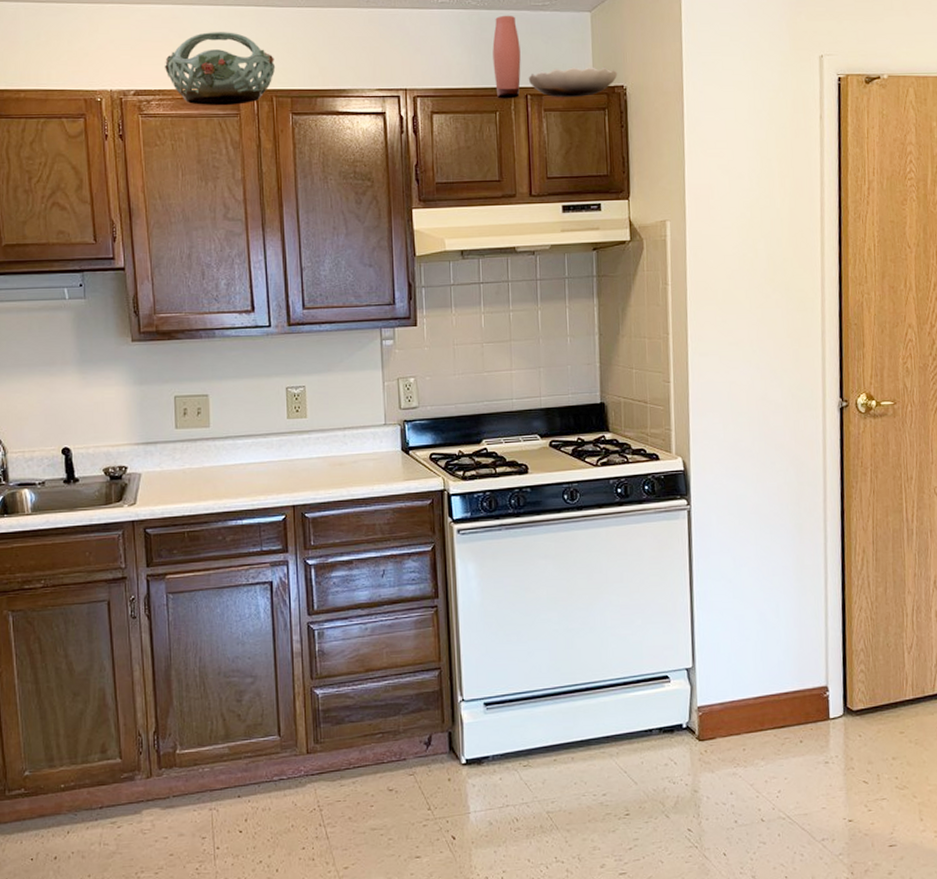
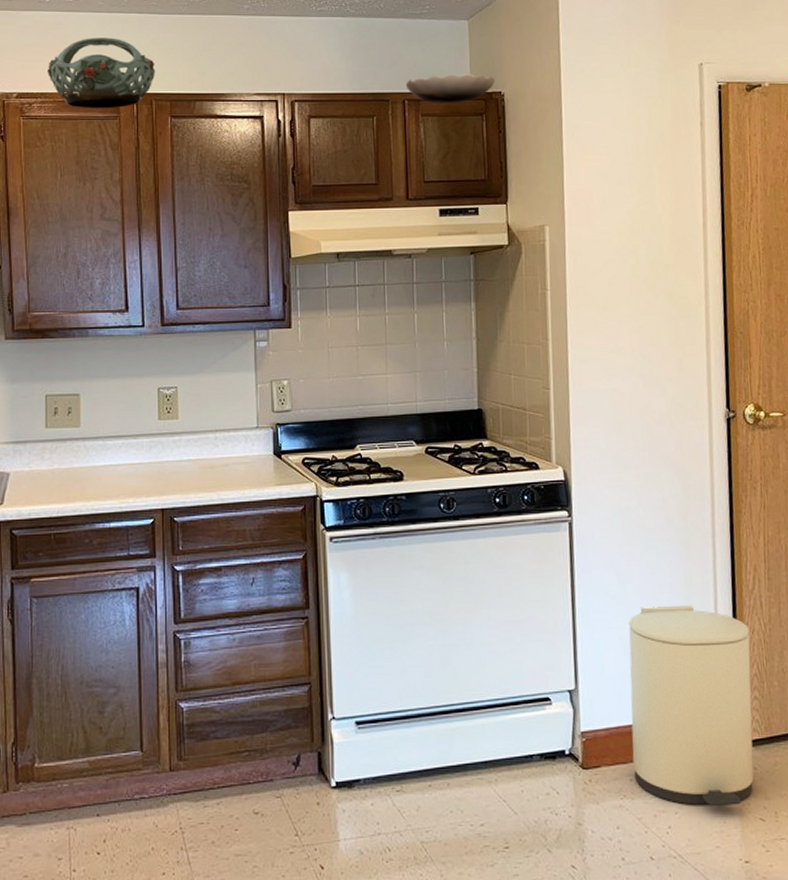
vase: present [492,15,521,99] -> none [370,23,399,104]
pedal bin: none [743,586,859,771] -> present [628,605,754,806]

